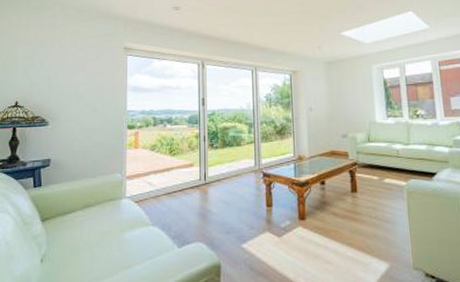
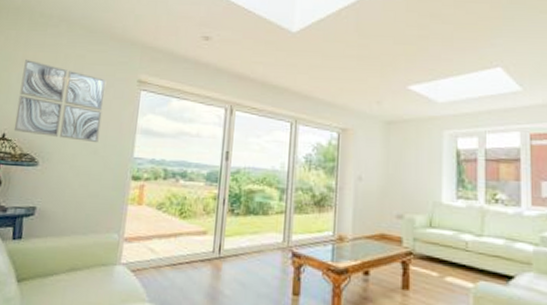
wall art: none [24,39,98,102] -> present [13,60,107,143]

